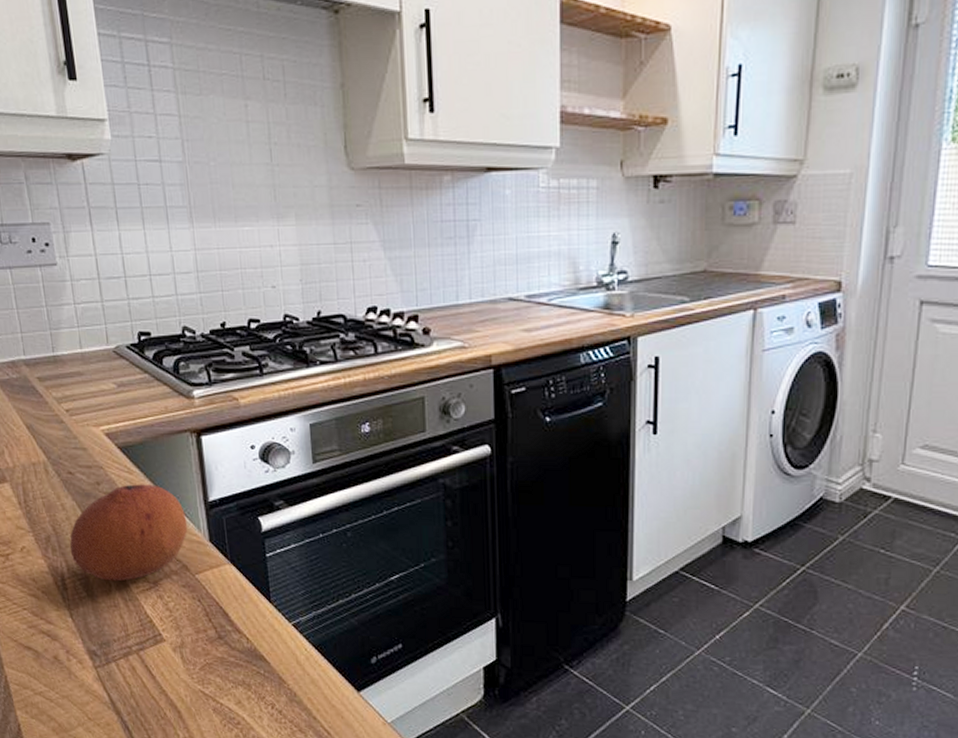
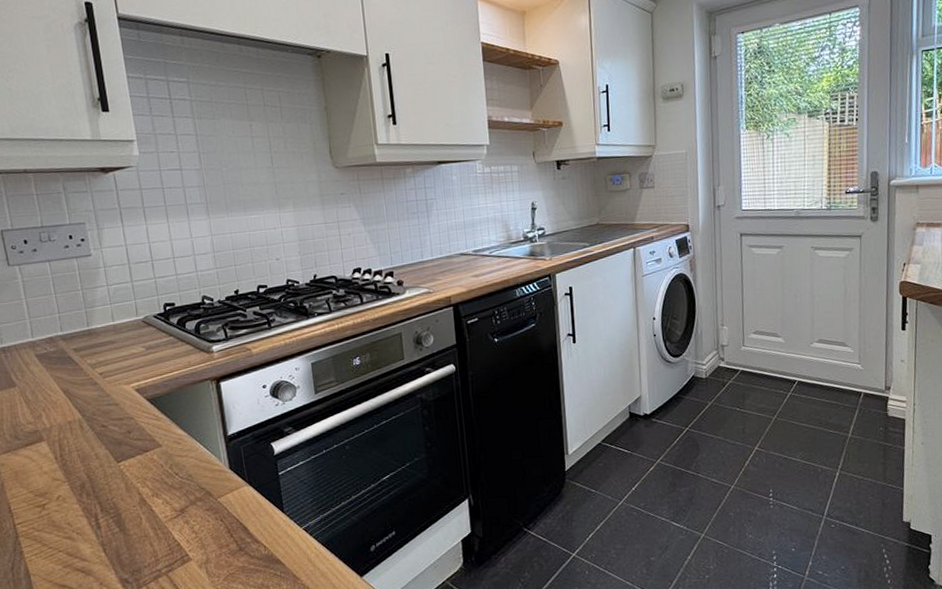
fruit: present [69,484,188,582] -> none [103,427,210,515]

